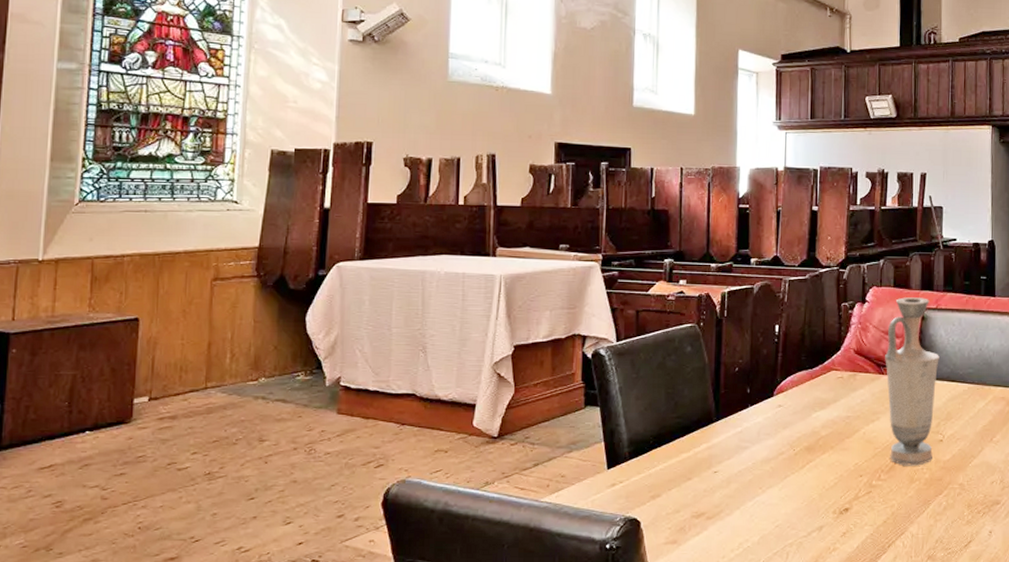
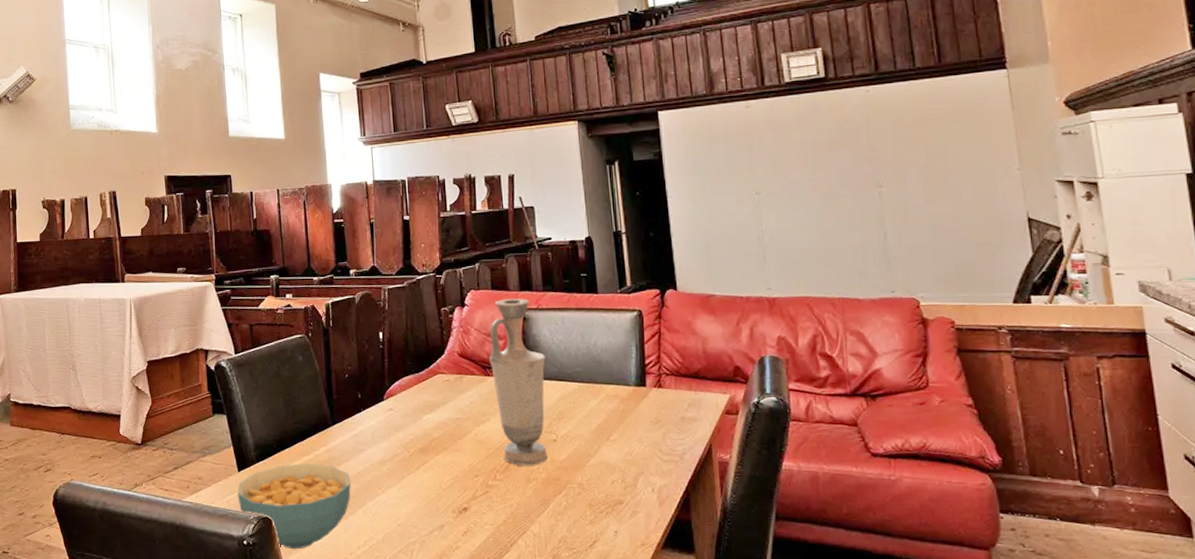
cereal bowl: none [604,461,730,553] -> present [237,463,351,549]

